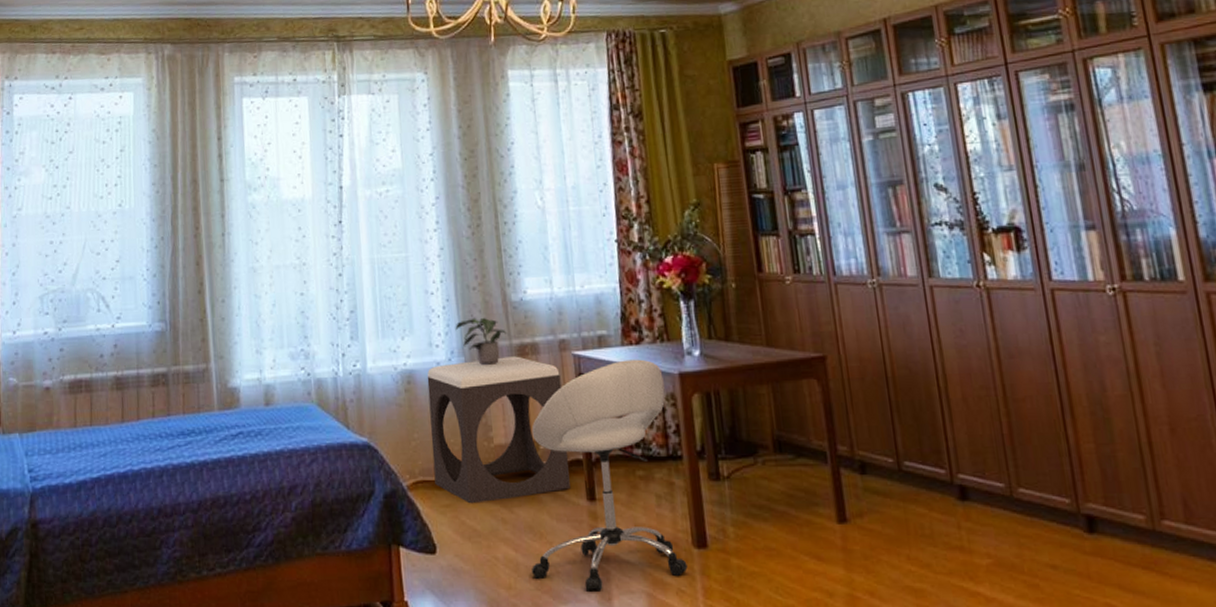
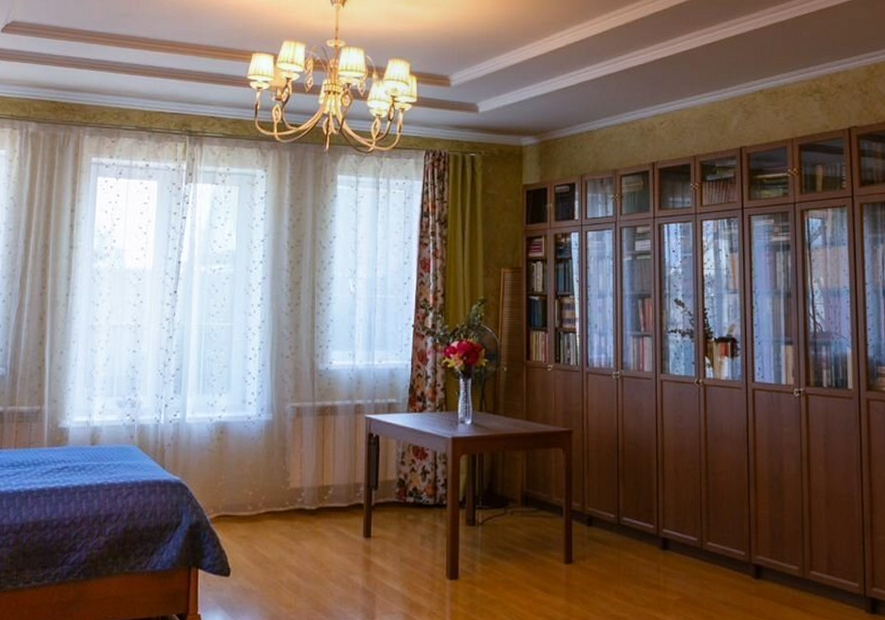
footstool: present [427,356,570,504] -> none [235,416,353,536]
potted plant: present [455,317,509,366] -> none [267,381,313,423]
chair: present [531,359,688,593] -> none [309,424,440,612]

